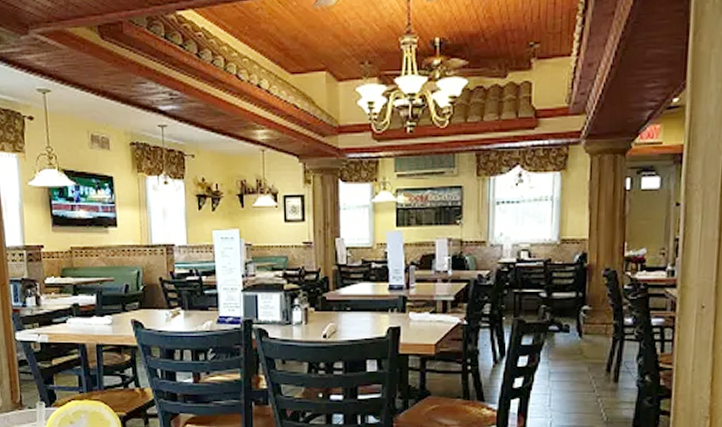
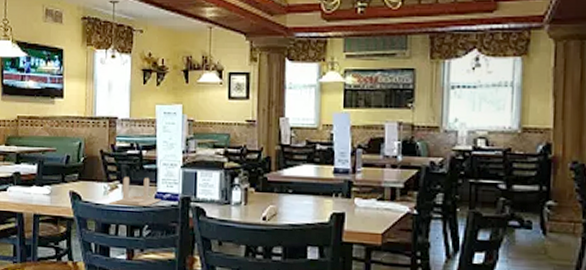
napkin holder: none [171,303,224,331] -> present [108,177,161,207]

